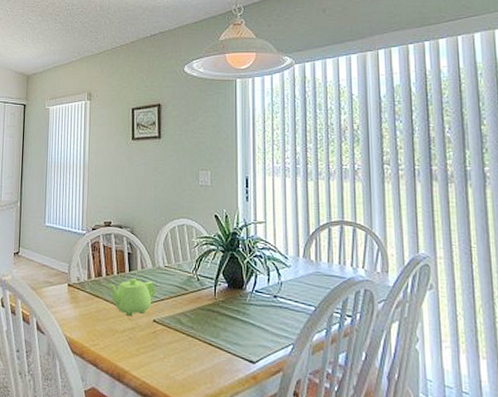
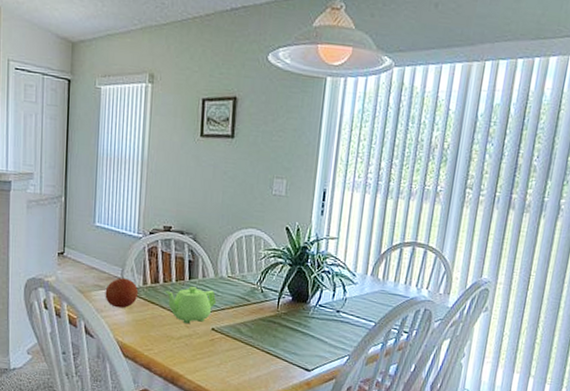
fruit: none [54,272,84,303] -> present [105,277,139,309]

